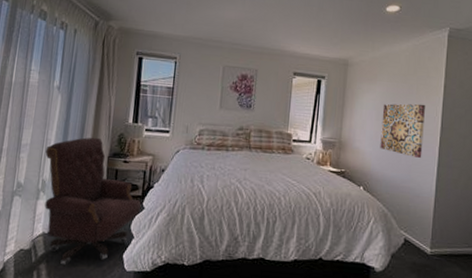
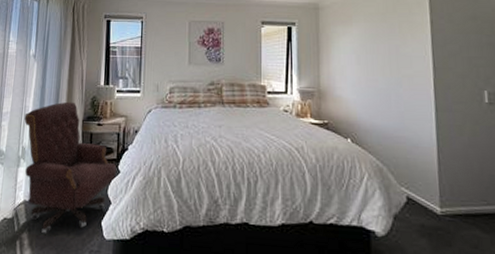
wall art: present [380,103,425,158] -> none [362,43,415,103]

